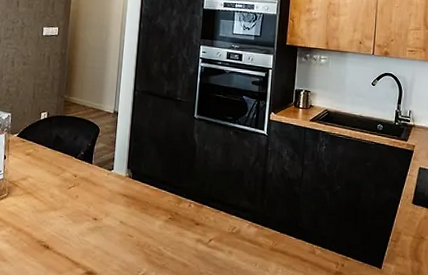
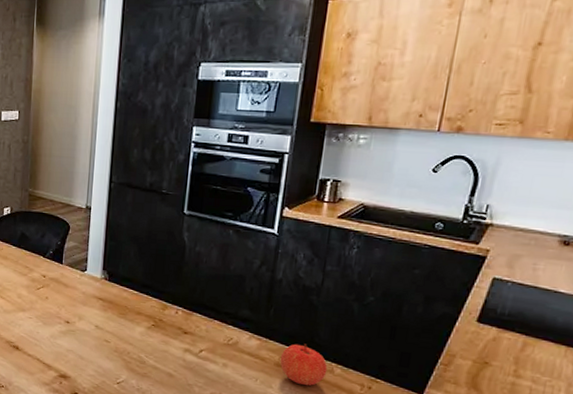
apple: none [273,229,310,267] -> present [280,344,328,386]

